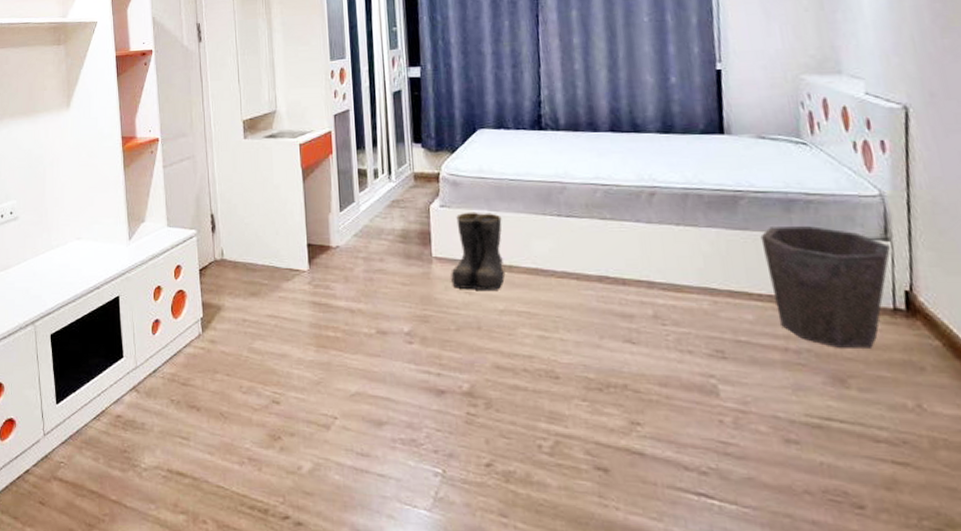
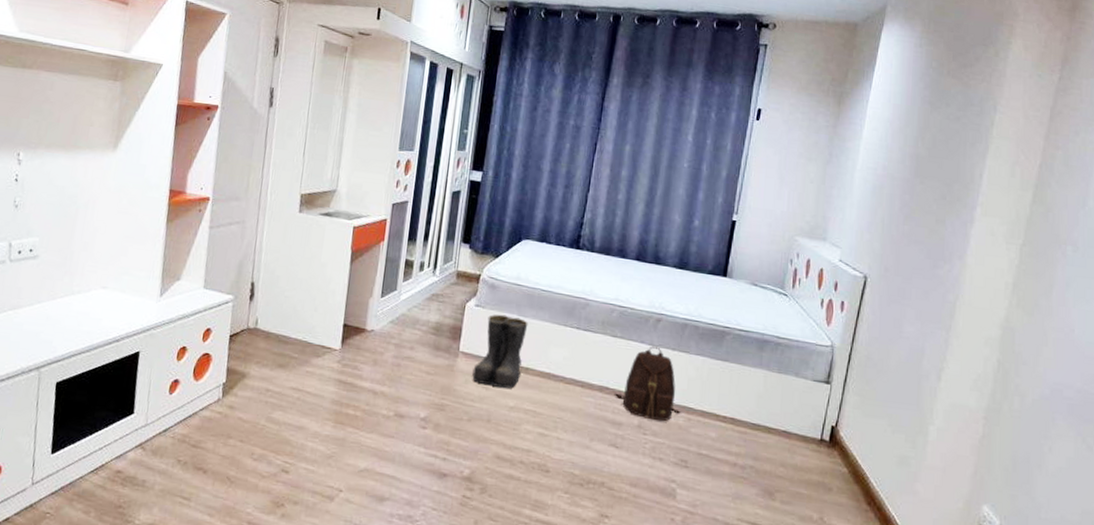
backpack: none [616,224,703,308] -> present [614,346,681,422]
waste bin: present [760,226,891,348] -> none [735,361,829,470]

